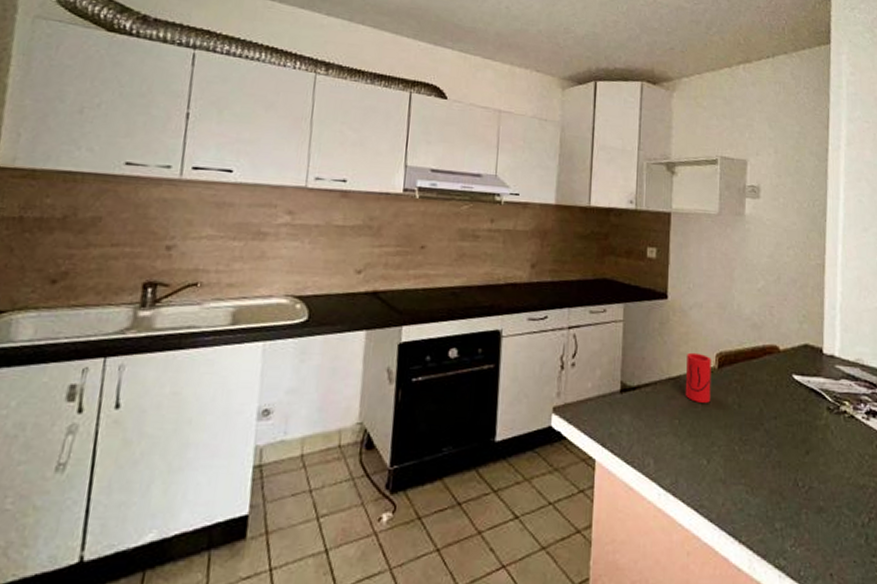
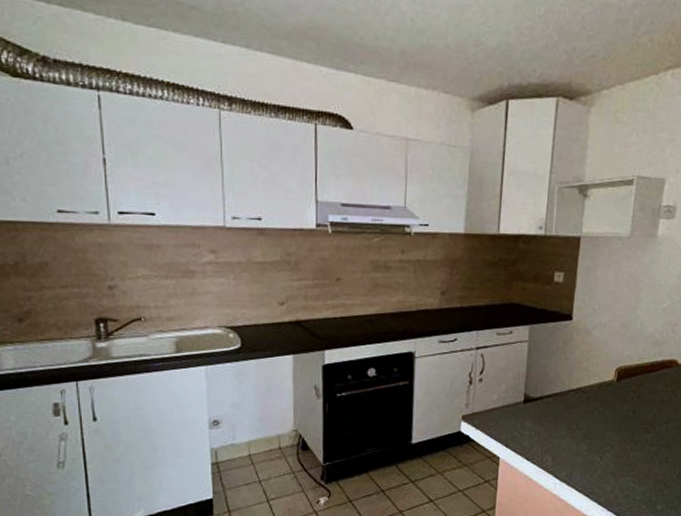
cup: present [685,352,711,403] -> none [583,367,611,411]

